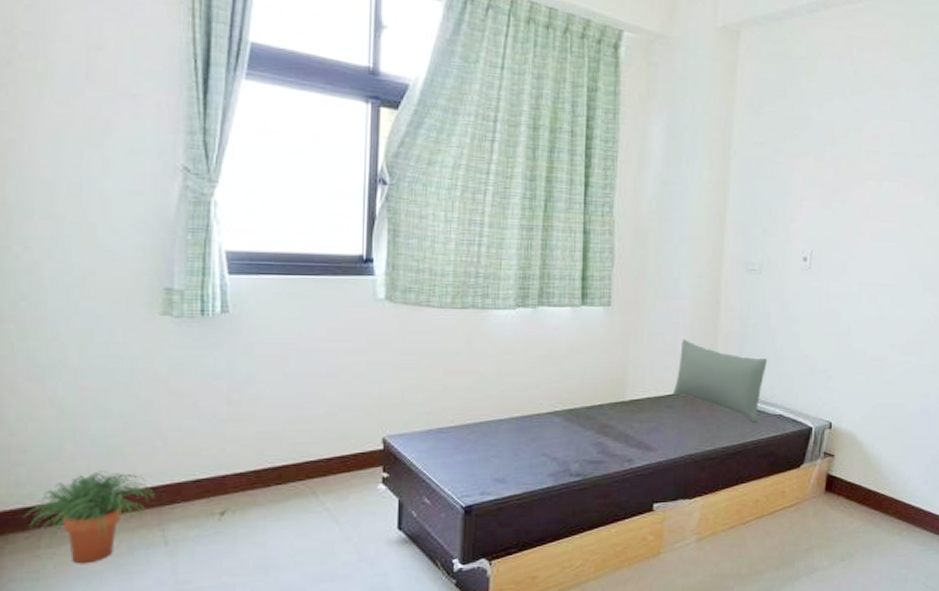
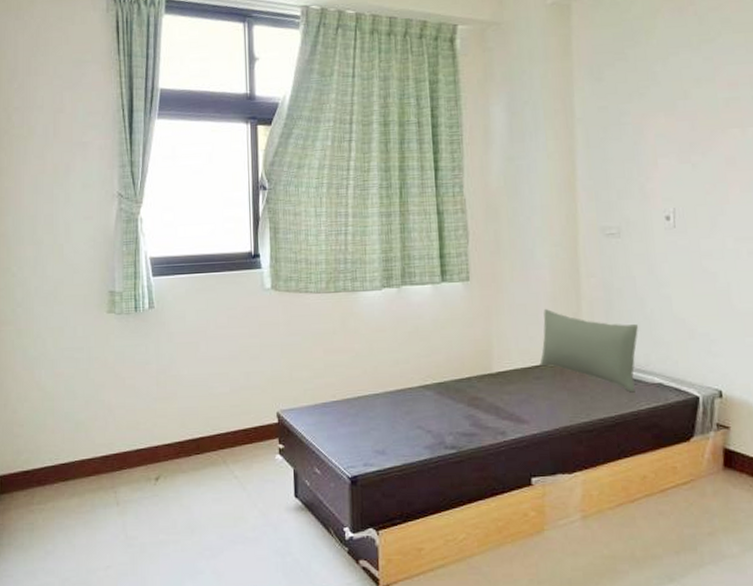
potted plant: present [25,470,155,563] -> none [24,441,108,518]

